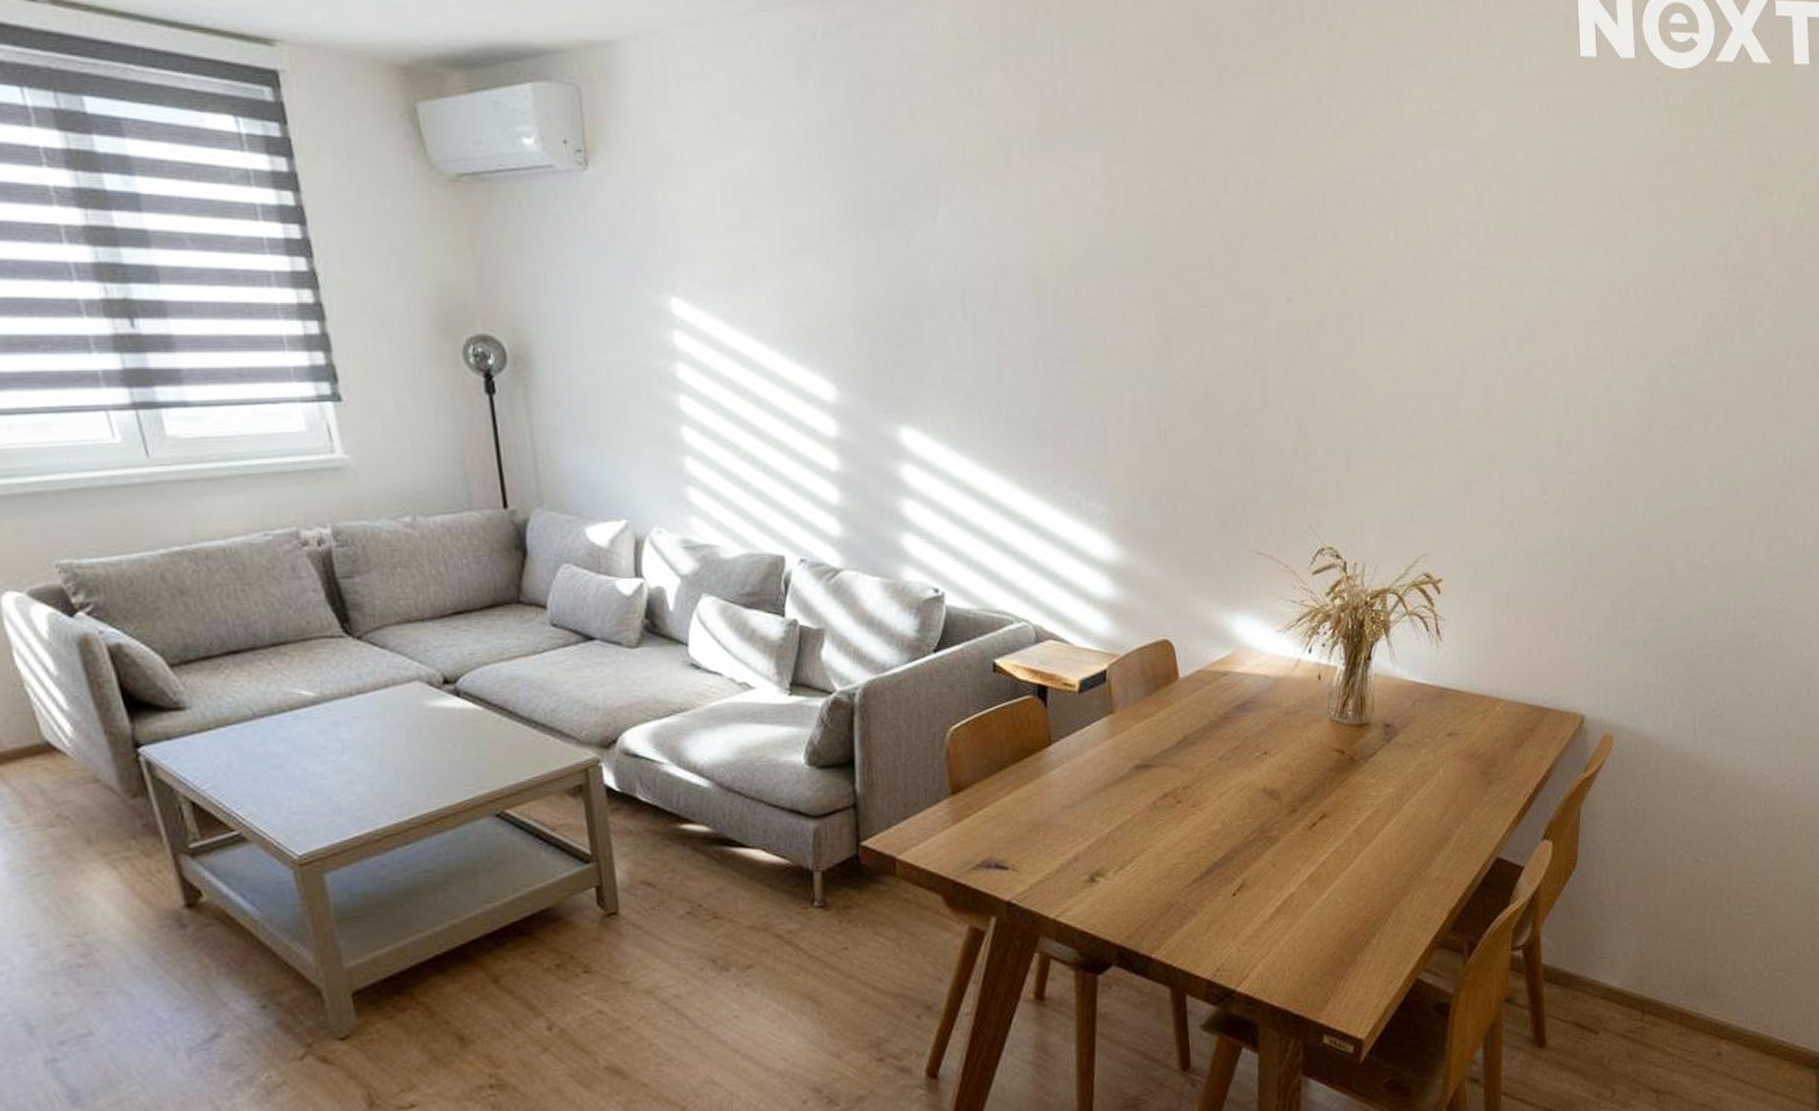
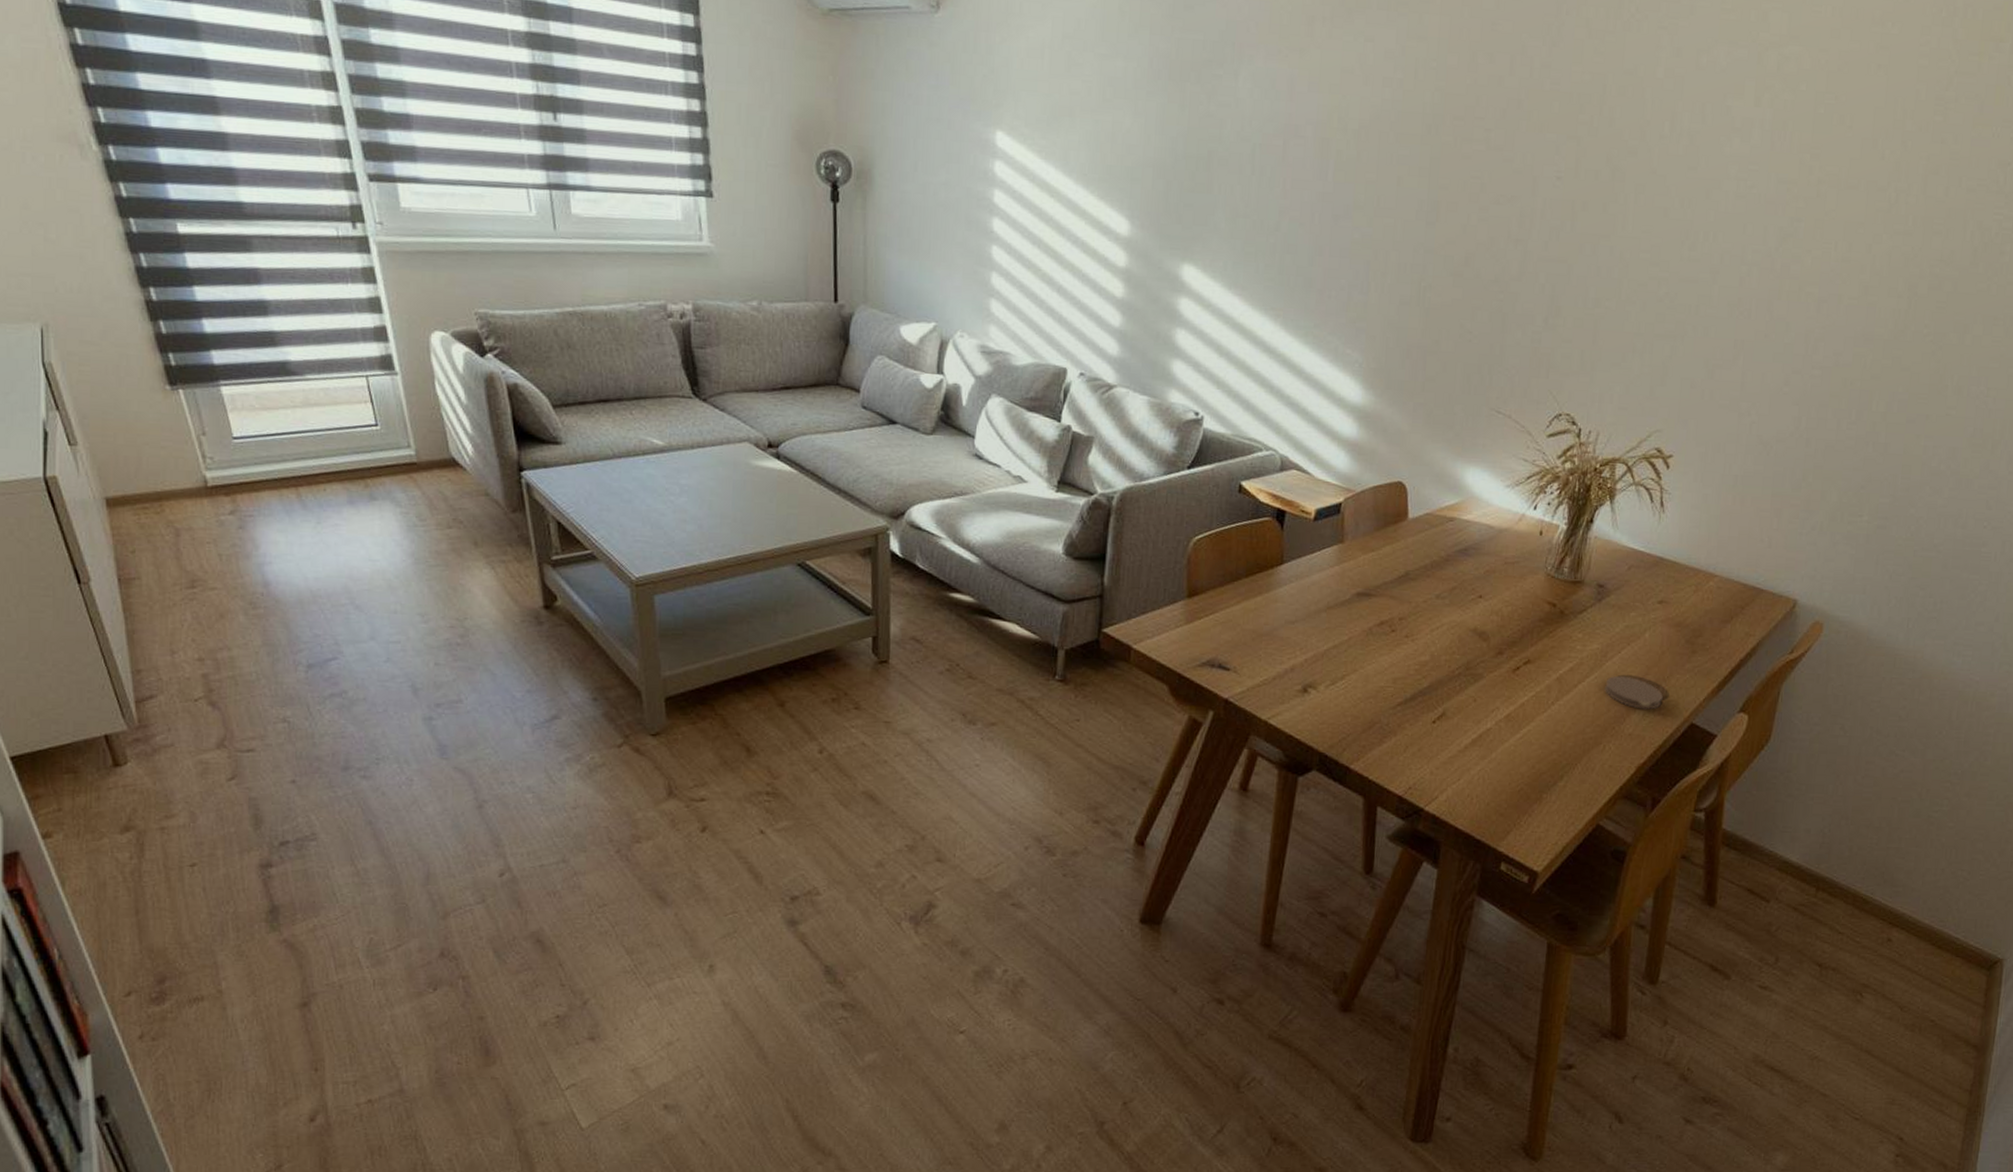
coaster: none [1404,817,1465,851] -> present [1604,675,1663,710]

